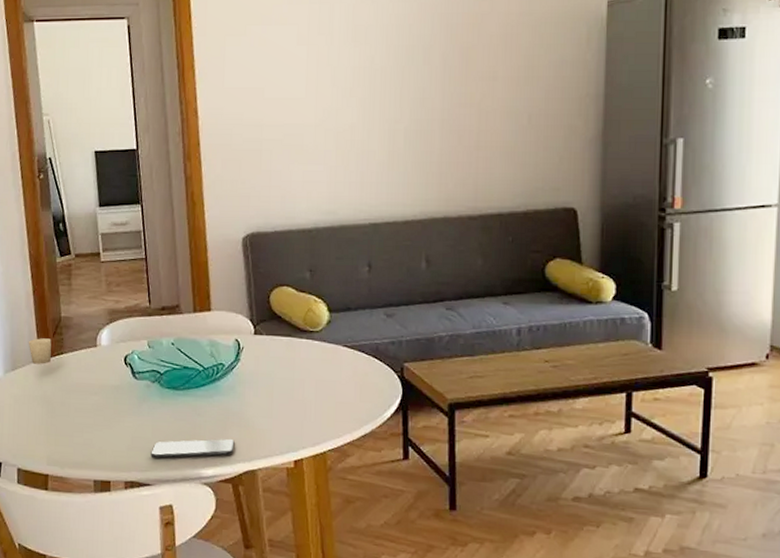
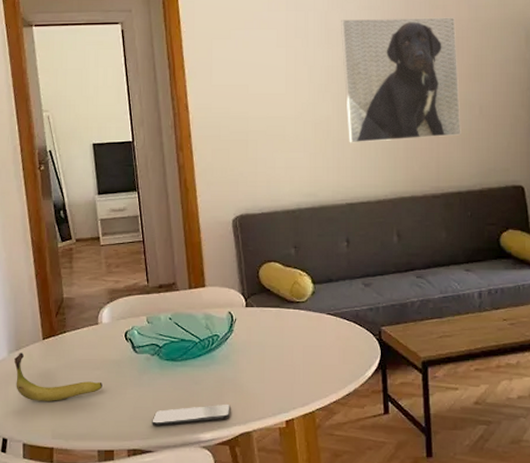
banana: none [10,373,100,426] -> present [14,353,102,401]
candle: present [28,338,52,364] -> none [31,319,55,343]
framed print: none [370,10,506,155] -> present [341,17,461,143]

